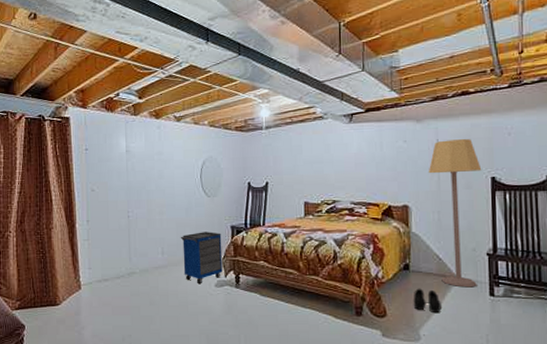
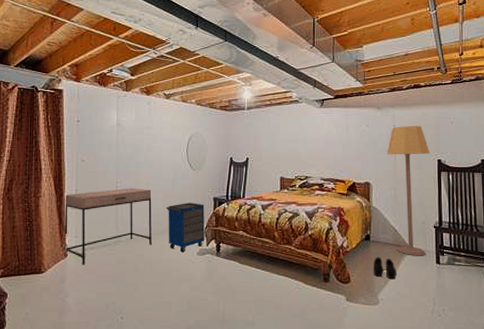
desk: none [76,217,167,298] -> present [64,188,152,265]

